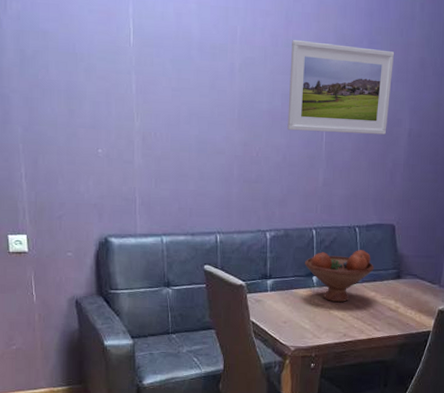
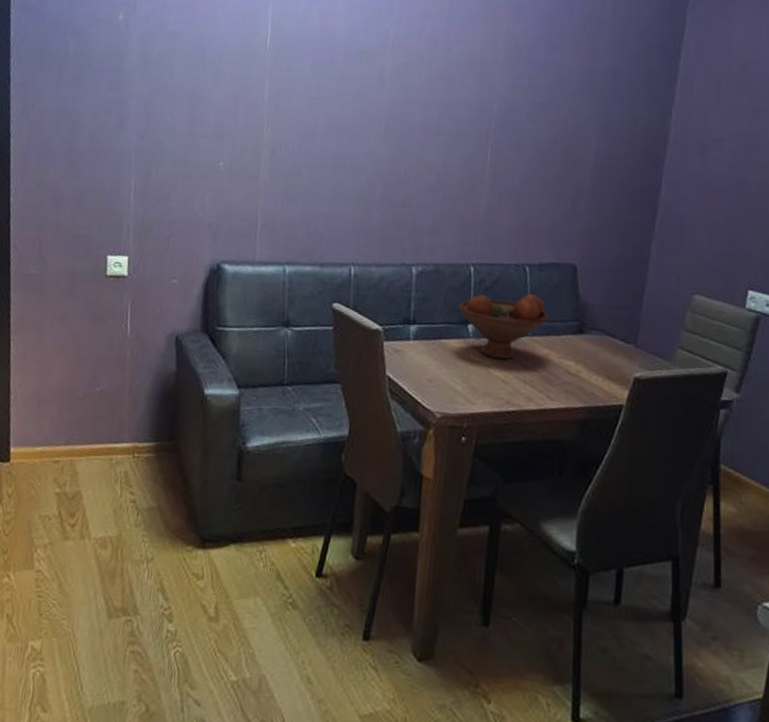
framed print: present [287,39,395,135] -> none [444,44,579,155]

